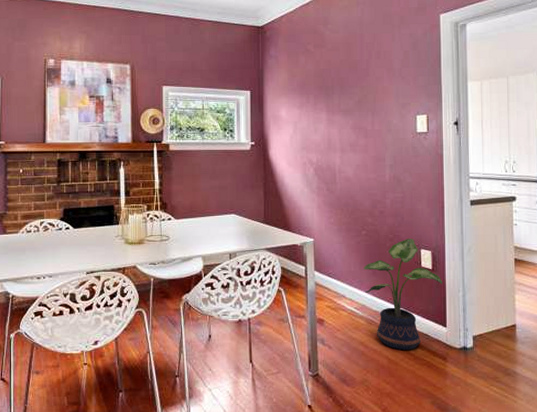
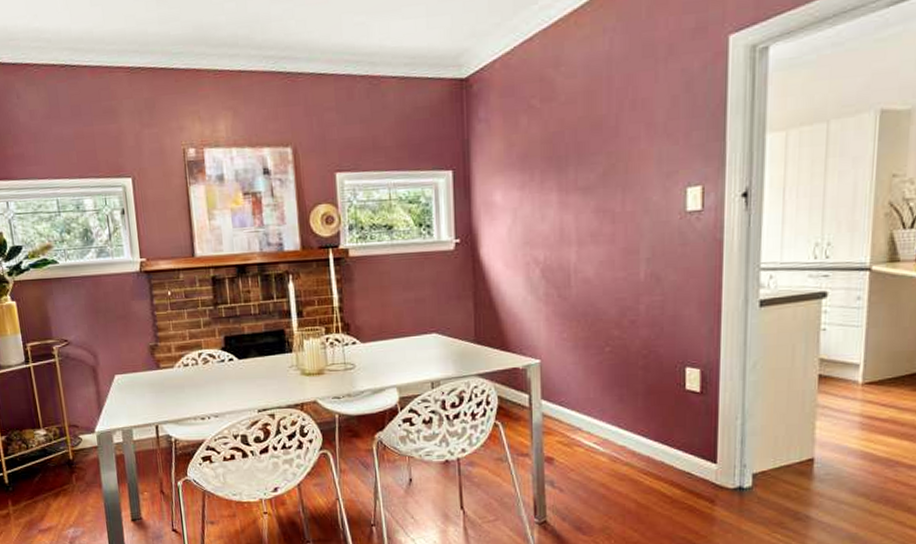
potted plant: present [364,238,443,351] -> none [607,353,714,493]

